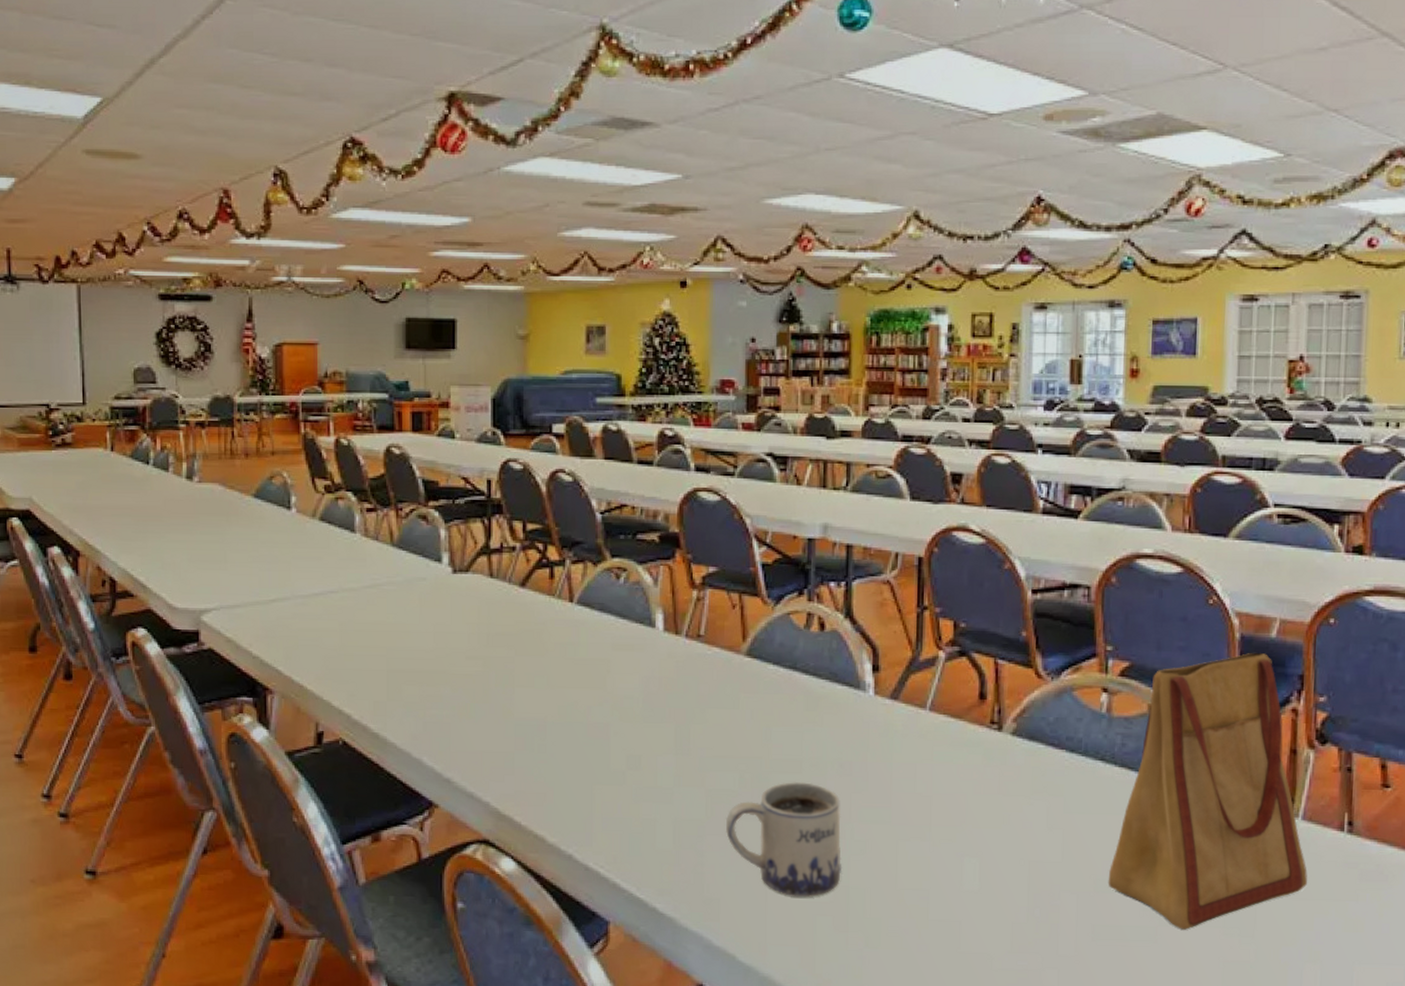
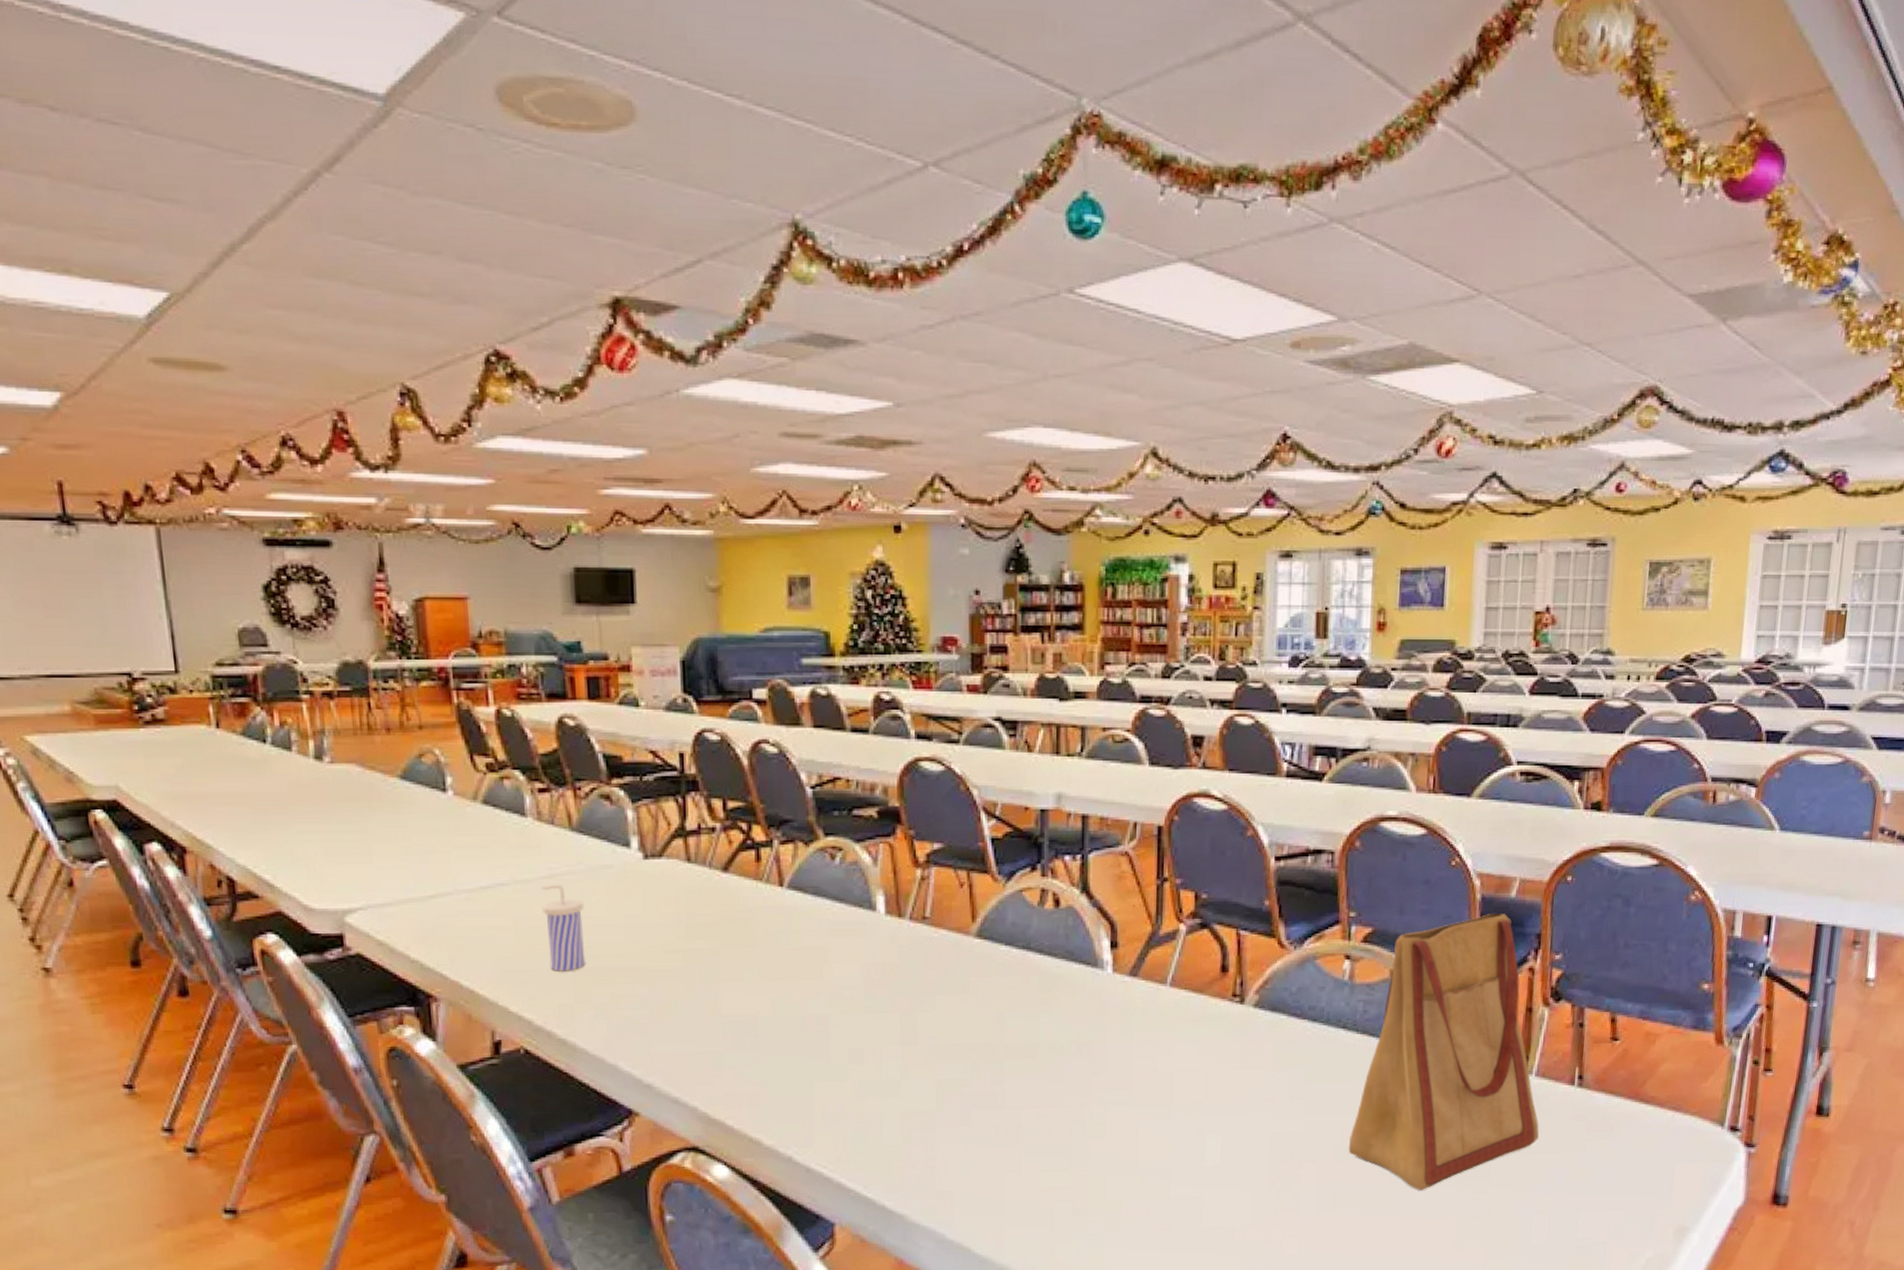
beverage cup: none [364,593,400,672] -> present [541,884,586,972]
mug: present [725,782,843,897] -> none [957,1067,1081,1184]

